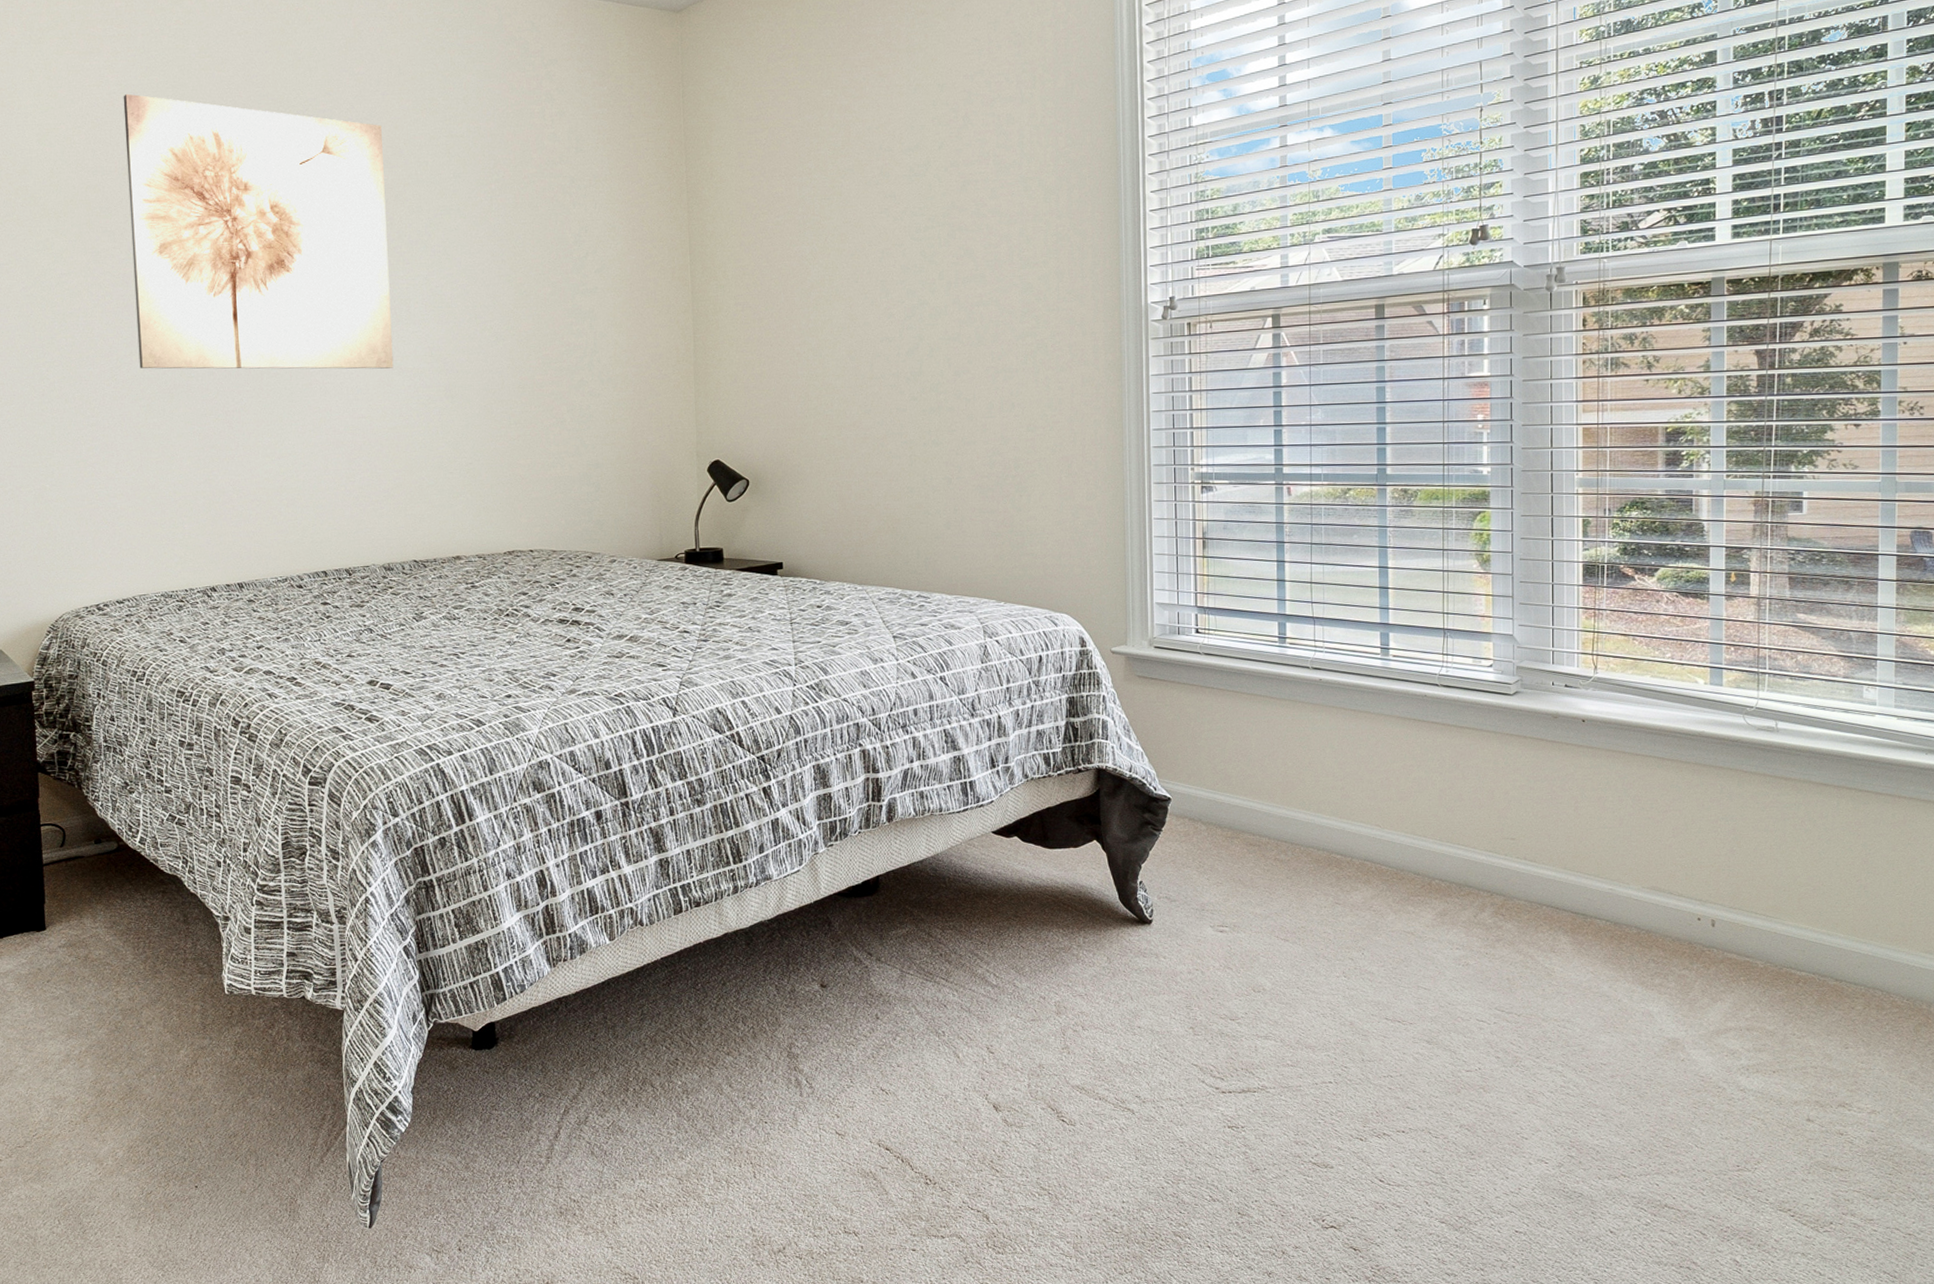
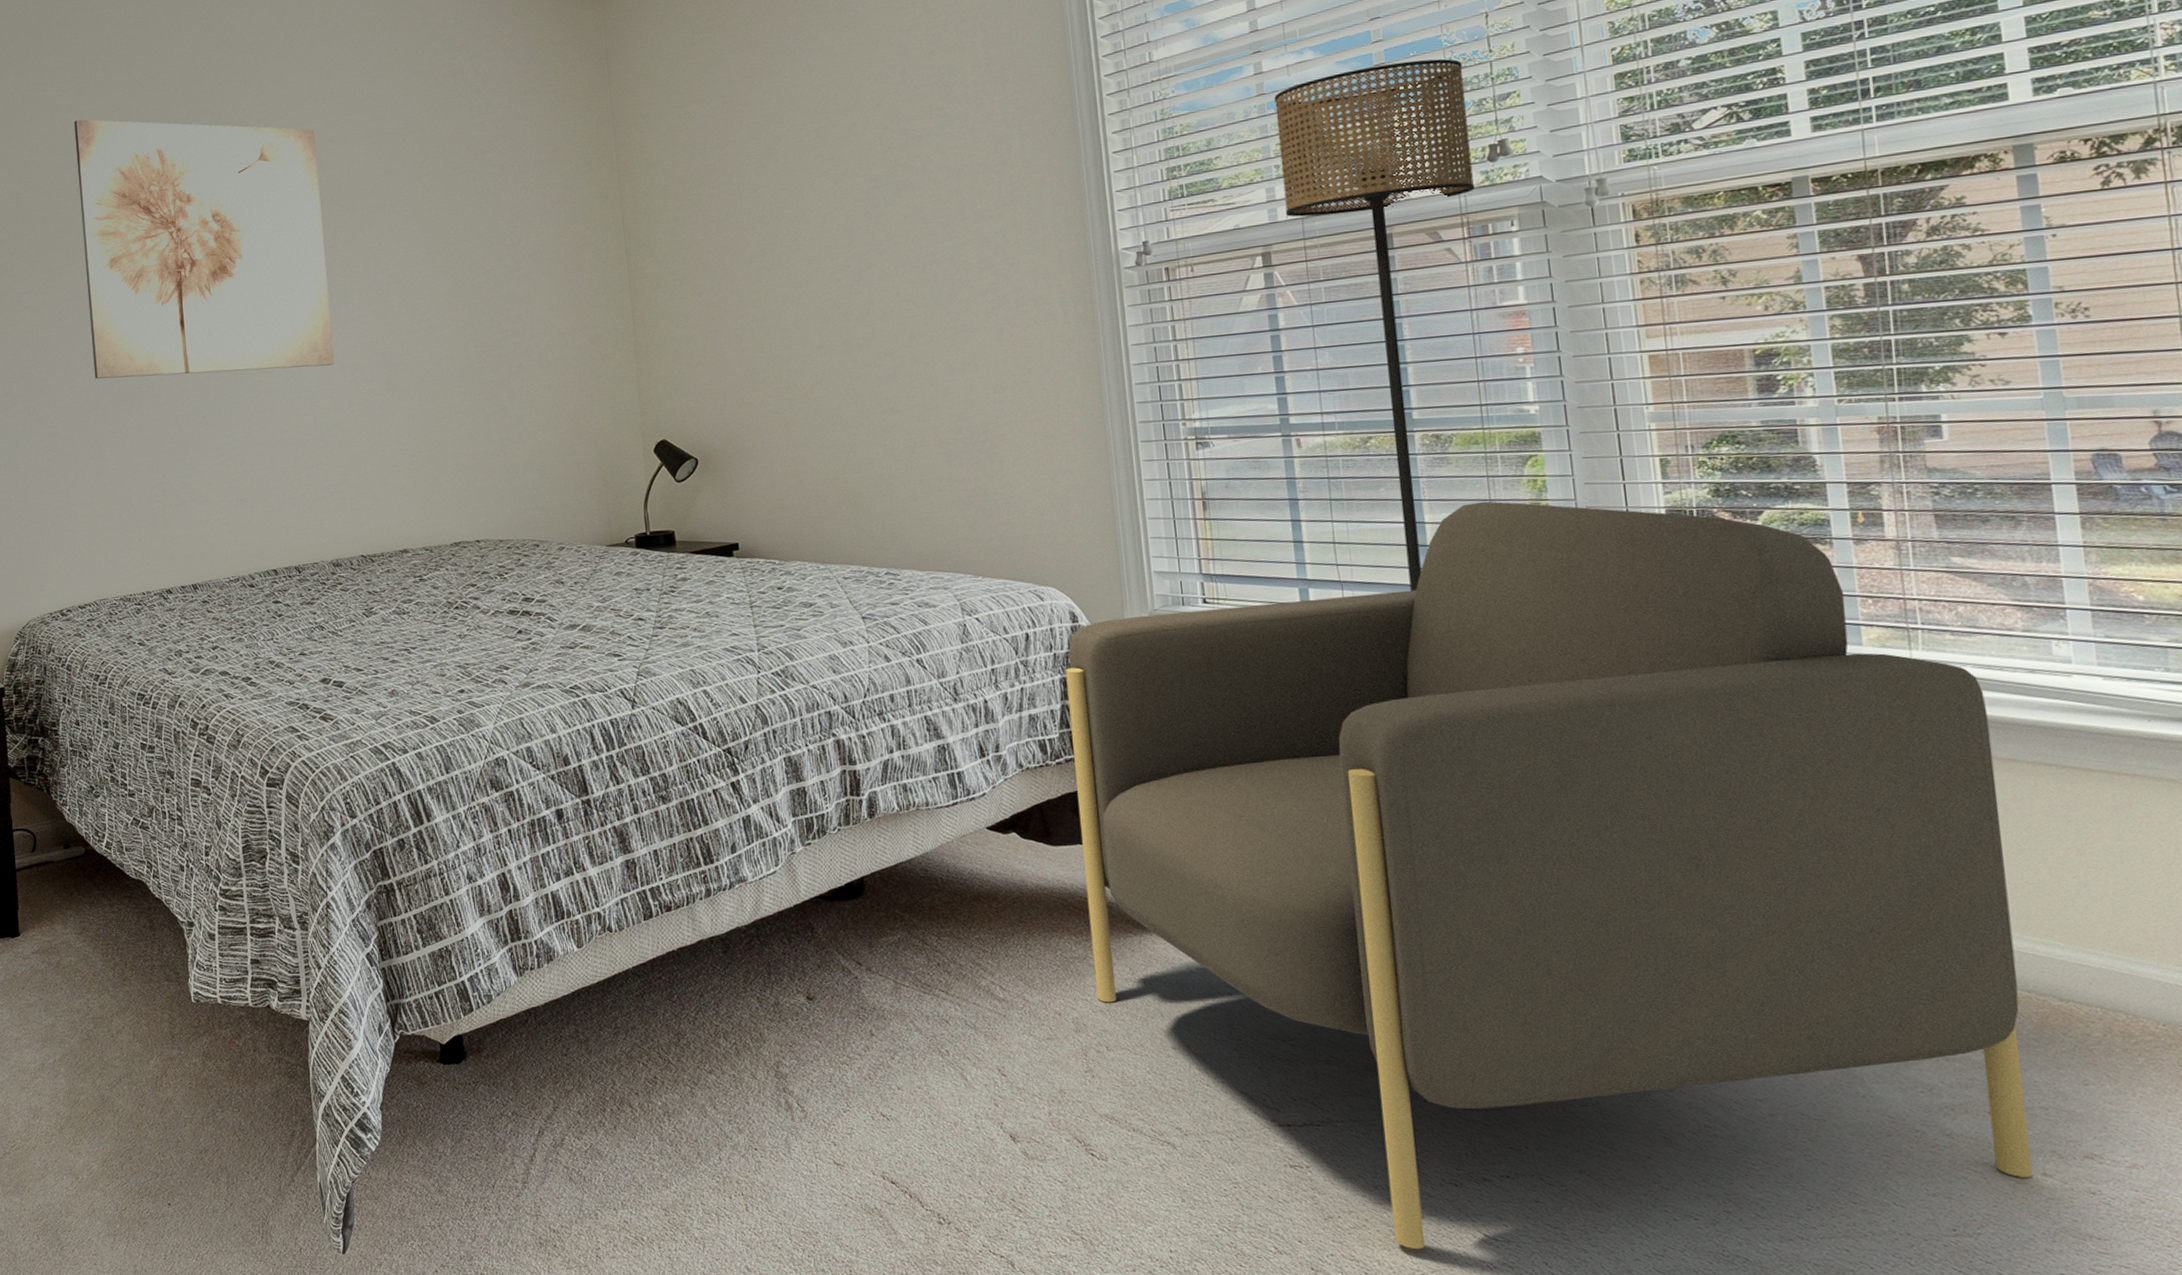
armchair: none [1072,550,1810,1194] -> present [1065,501,2033,1249]
floor lamp: none [1295,145,1457,628] -> present [1274,58,1476,591]

